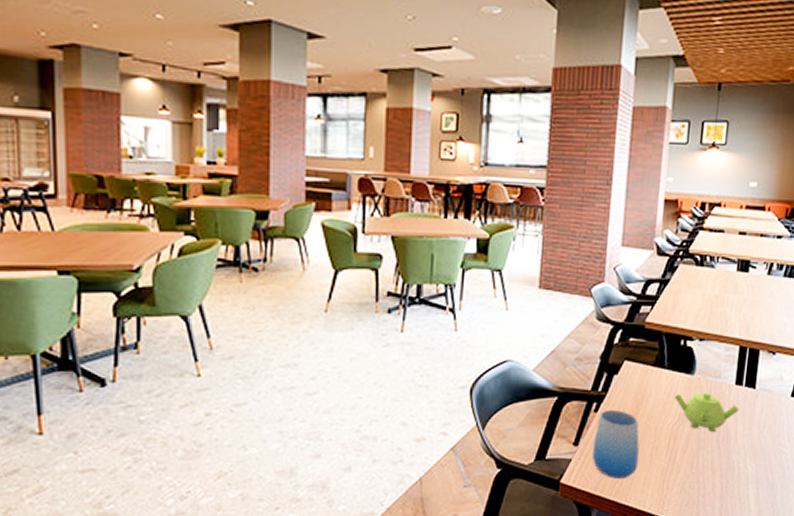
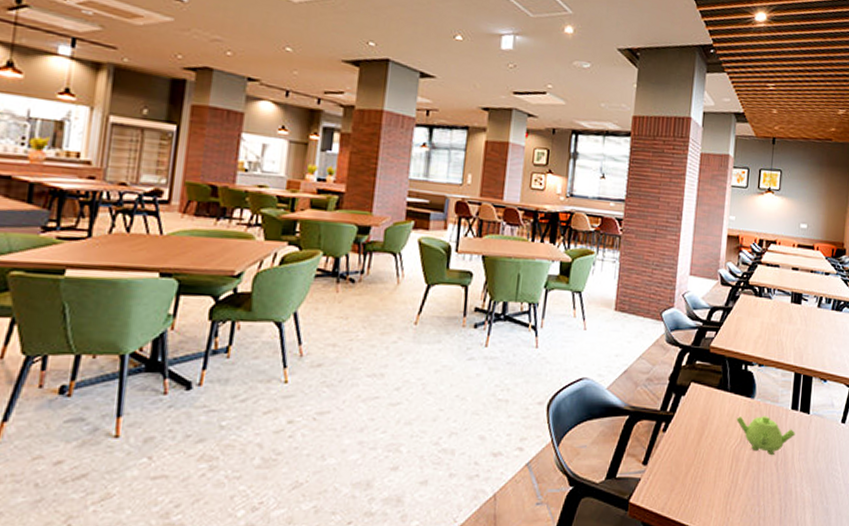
cup: present [592,410,640,478] -> none [660,431,705,499]

